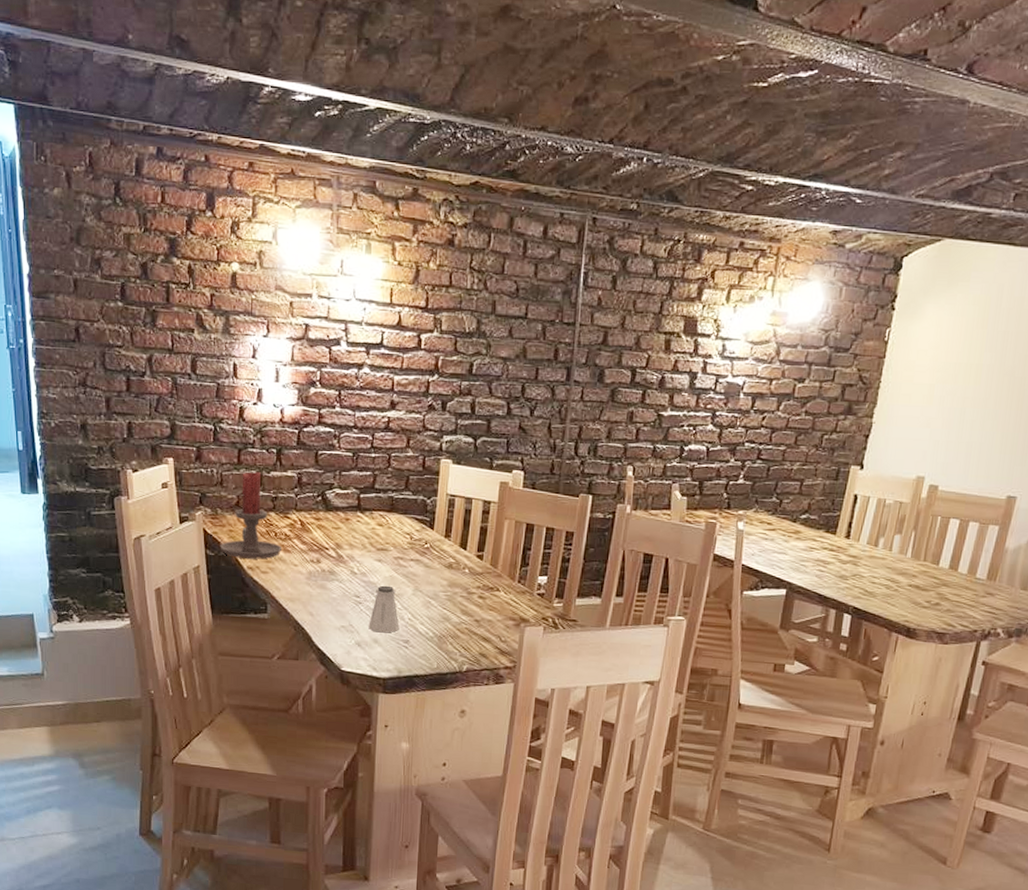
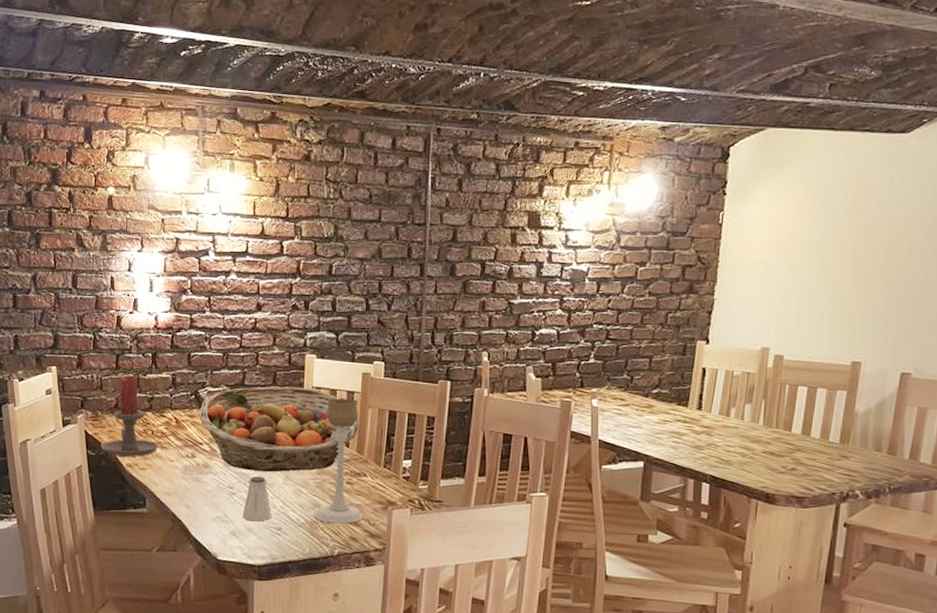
fruit basket: none [326,491,495,583] -> present [199,386,360,472]
candle holder: none [443,507,495,640] -> present [314,398,364,524]

